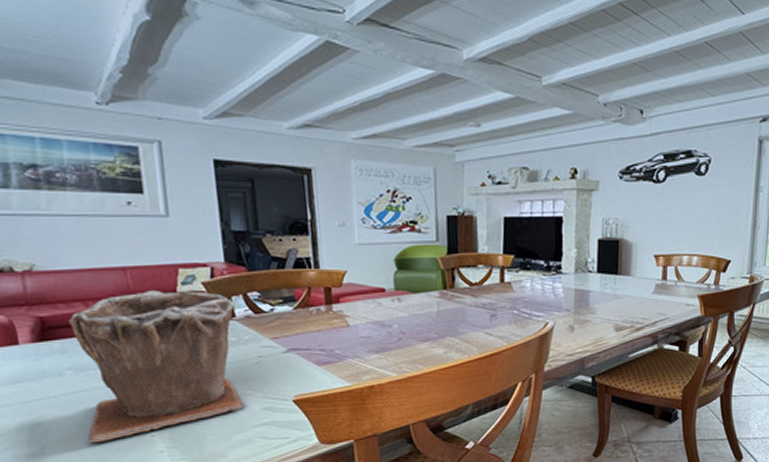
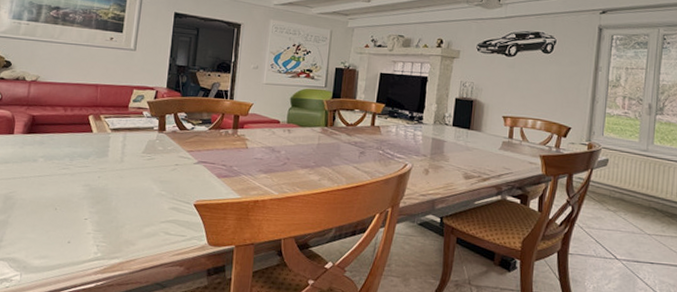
plant pot: present [68,291,245,444] -> none [39,104,167,219]

